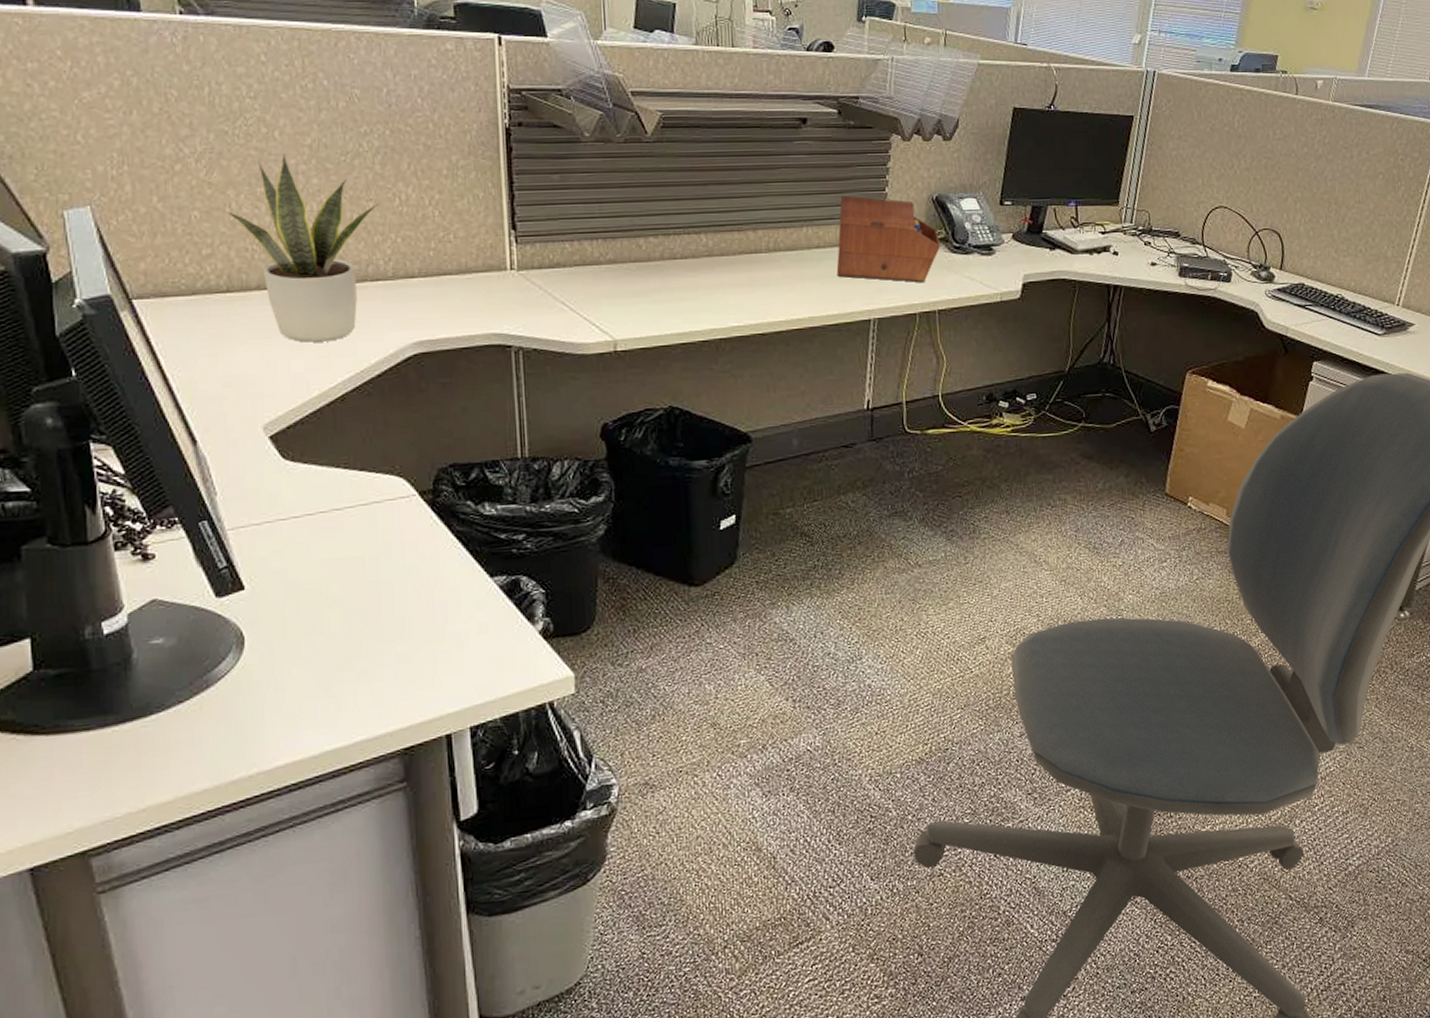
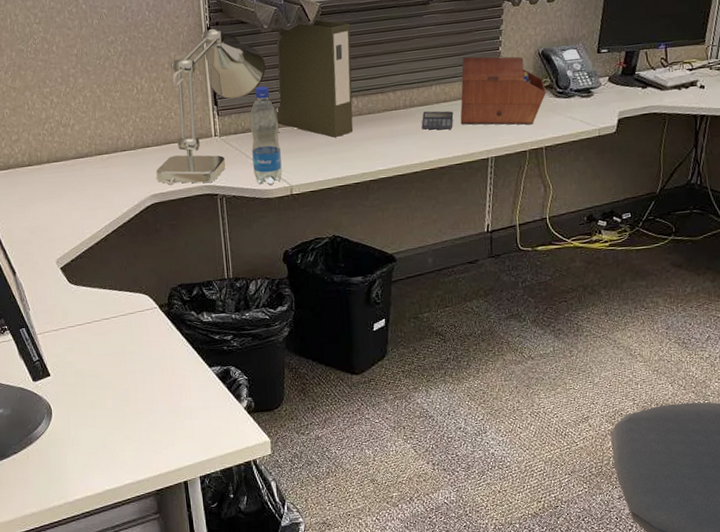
potted plant: present [224,154,380,343] -> none [24,62,124,199]
desk lamp: none [422,130,585,331] -> present [156,28,266,185]
bottle: none [560,210,603,339] -> present [249,86,282,186]
binder: none [586,131,701,282] -> present [266,19,354,138]
calculator: none [788,258,829,282] -> present [421,111,454,130]

